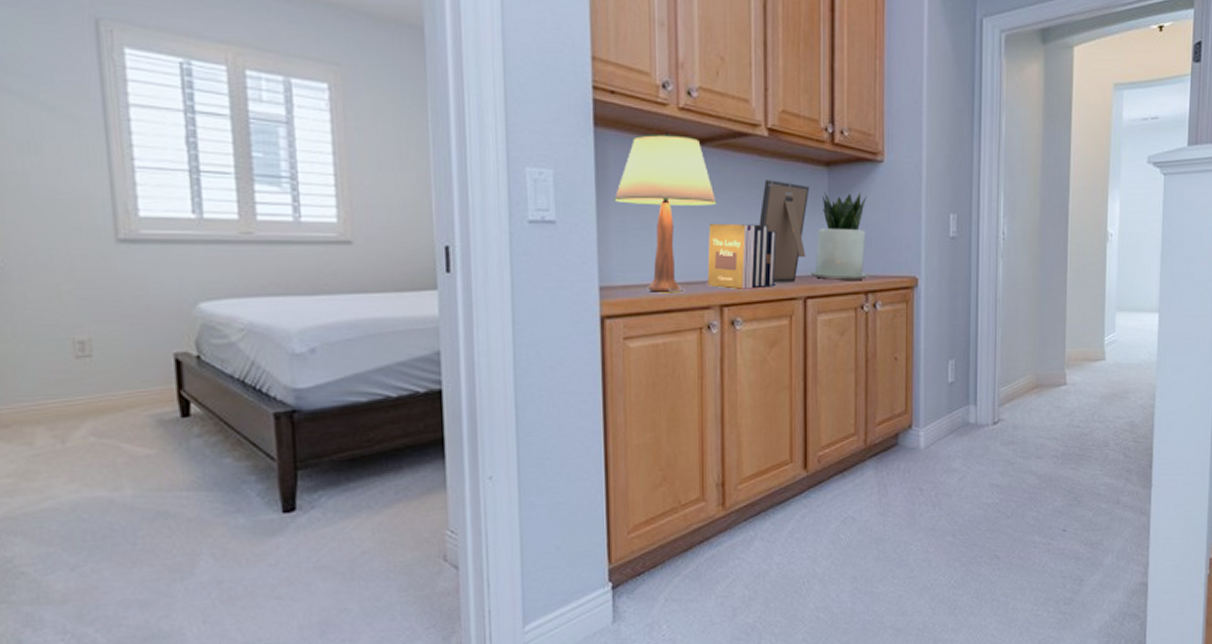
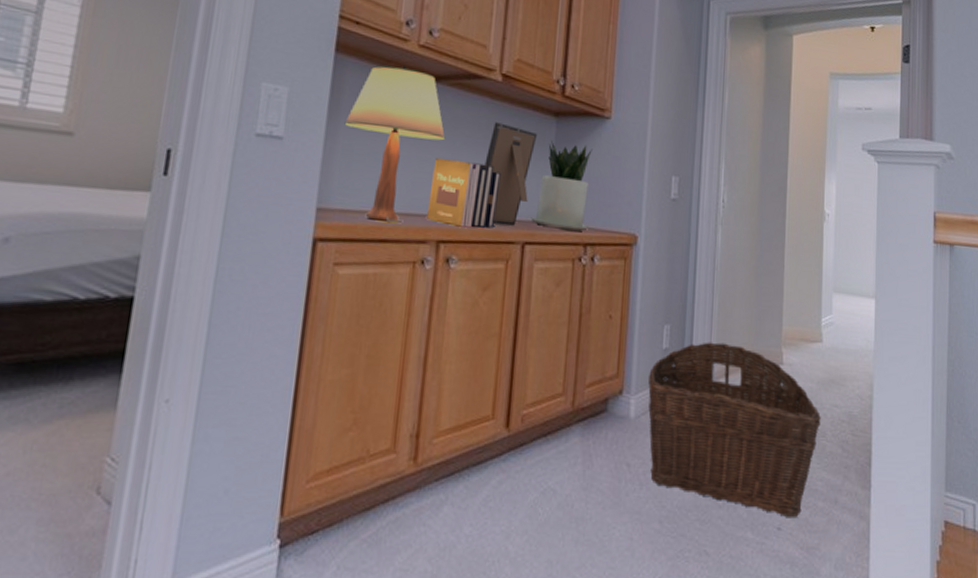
wicker basket: none [935,371,1104,520] -> present [647,342,821,517]

